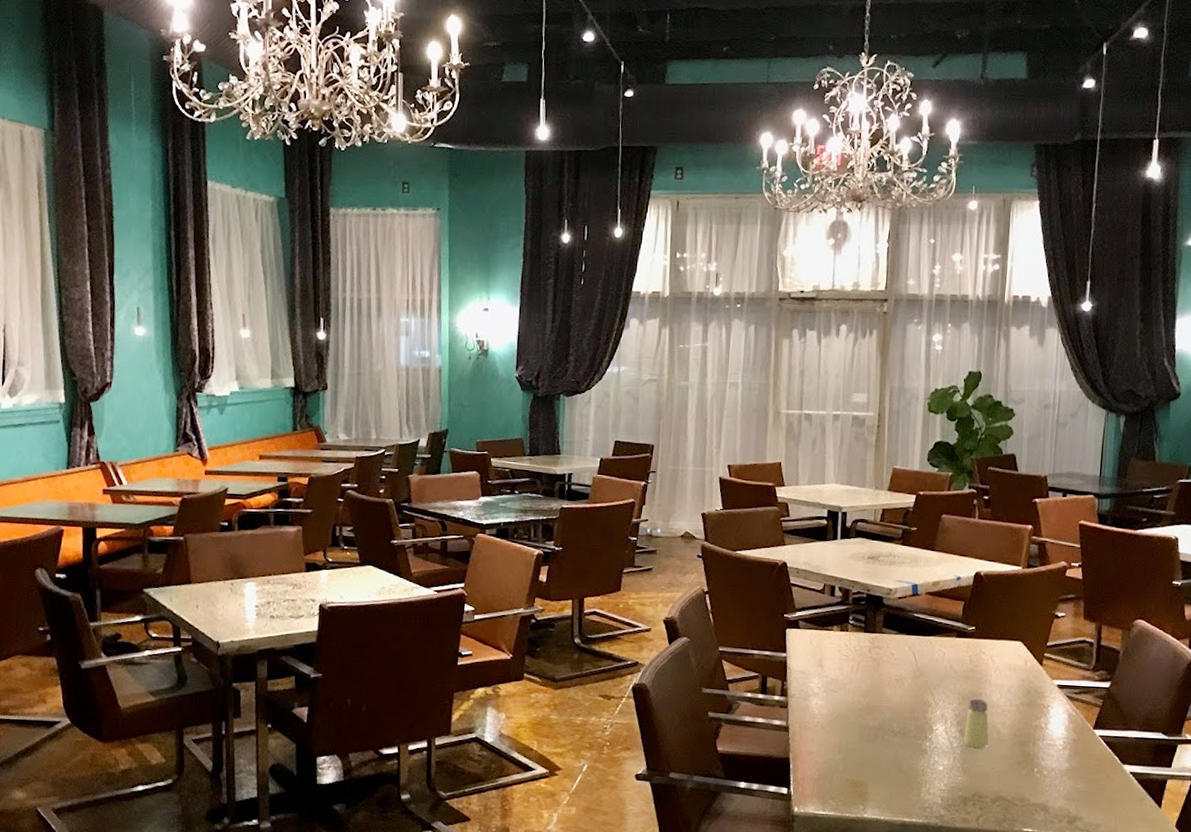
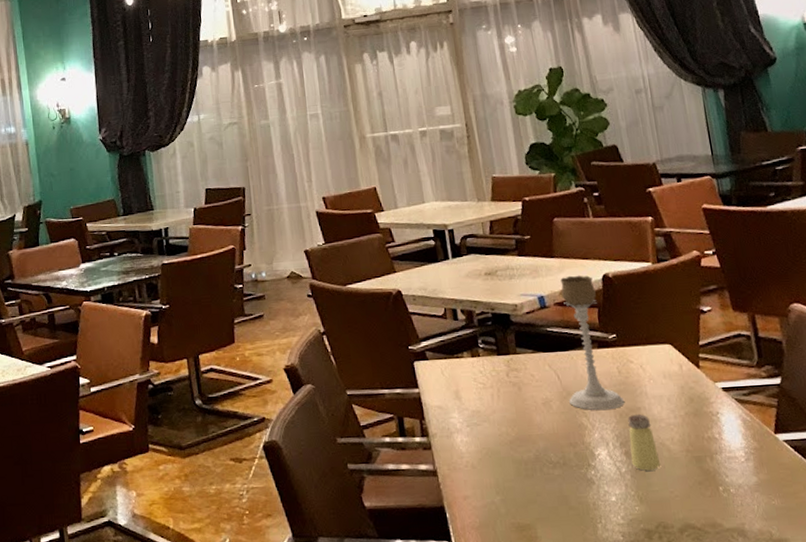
candle holder: none [920,569,970,692] -> present [560,275,625,411]

